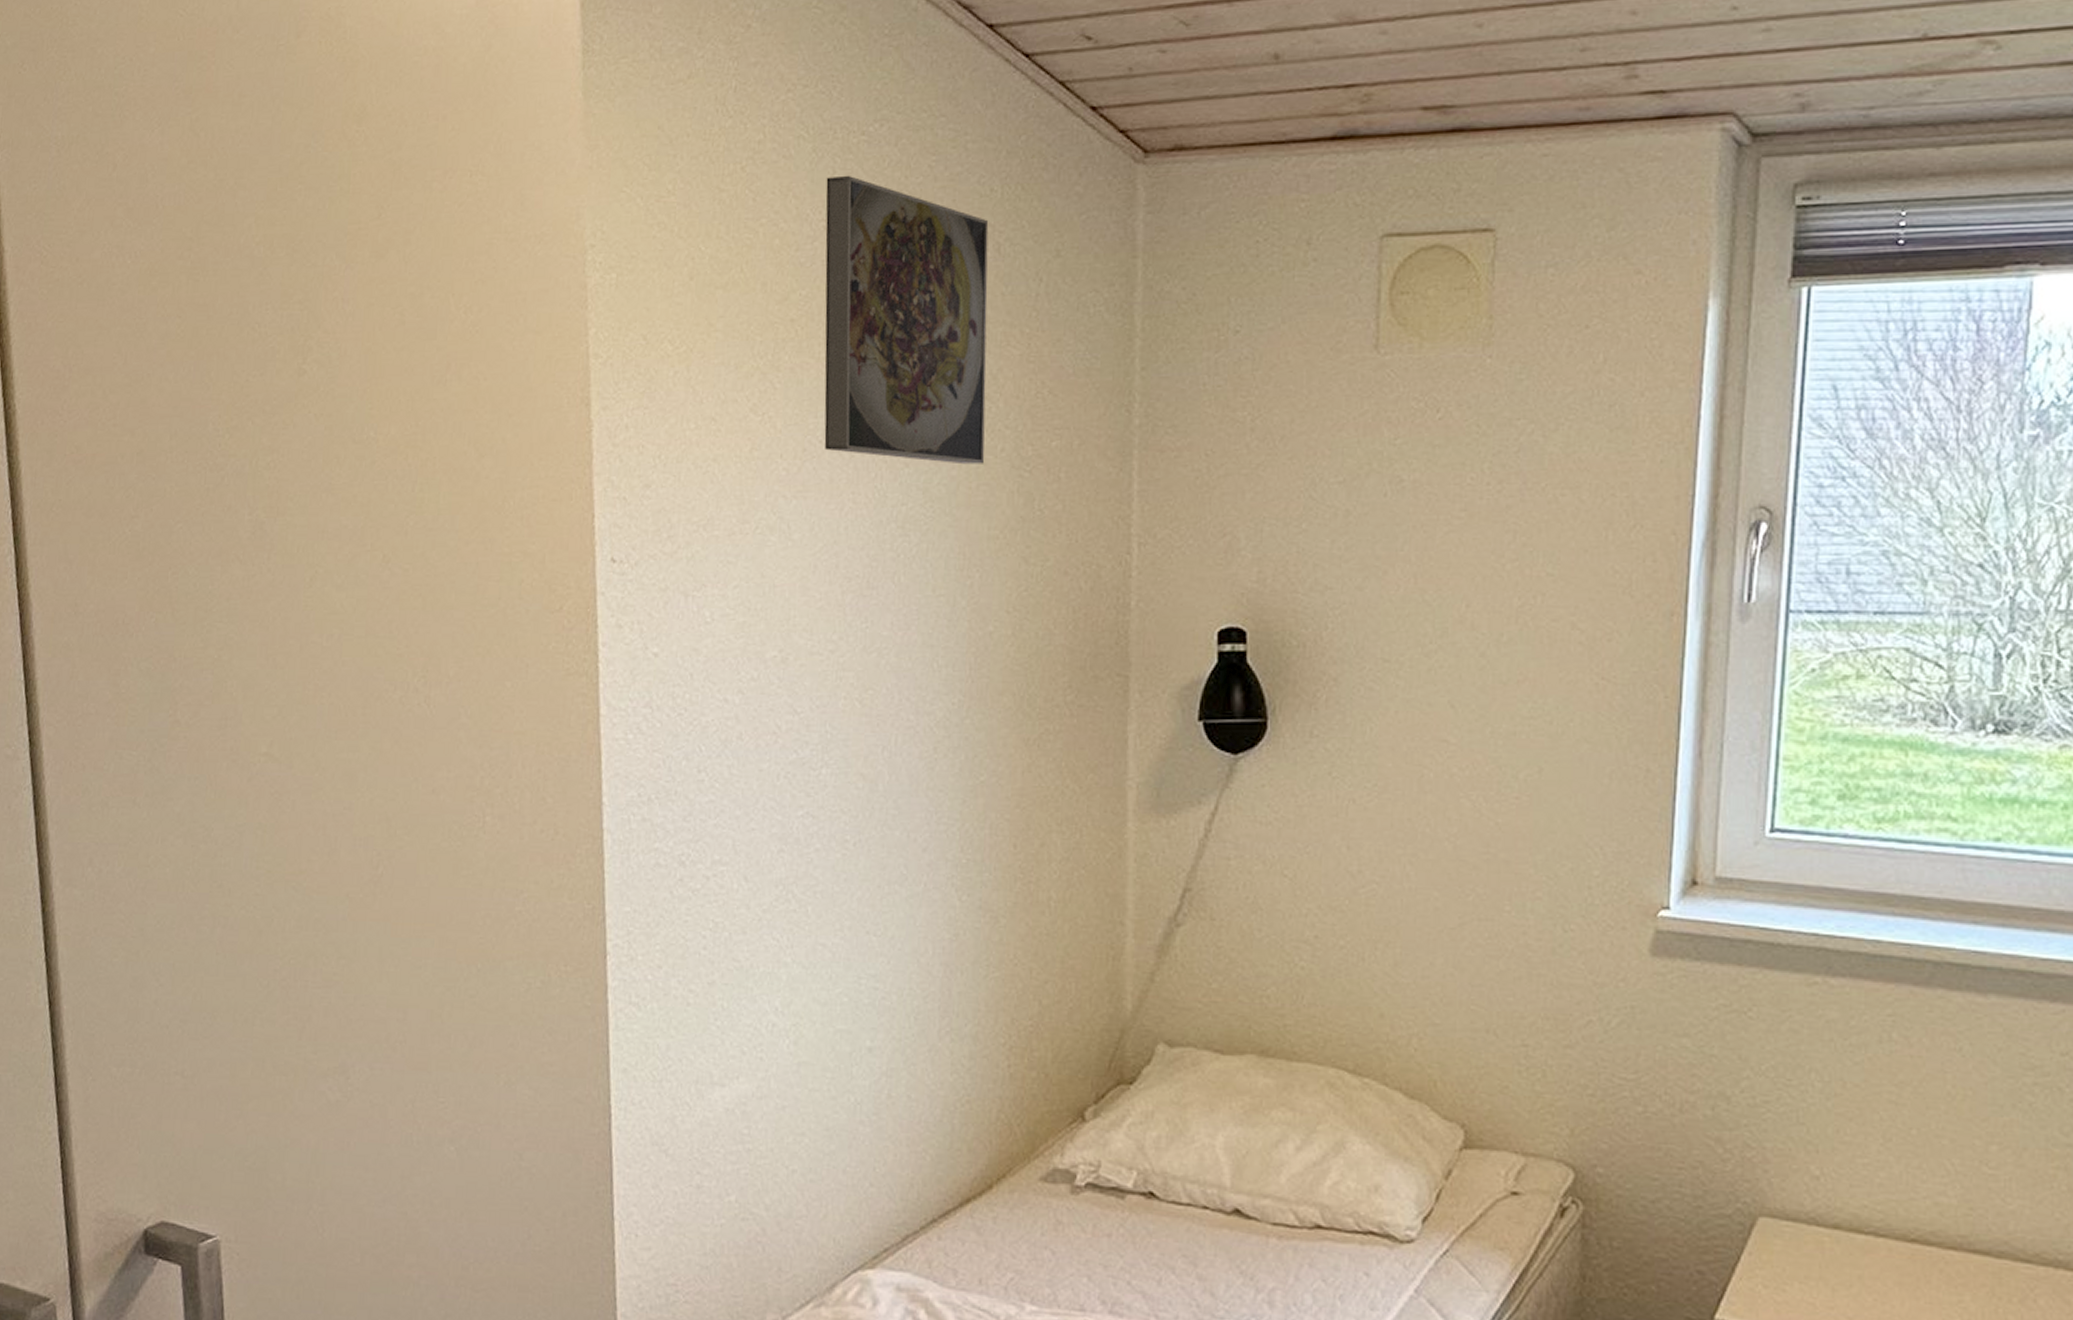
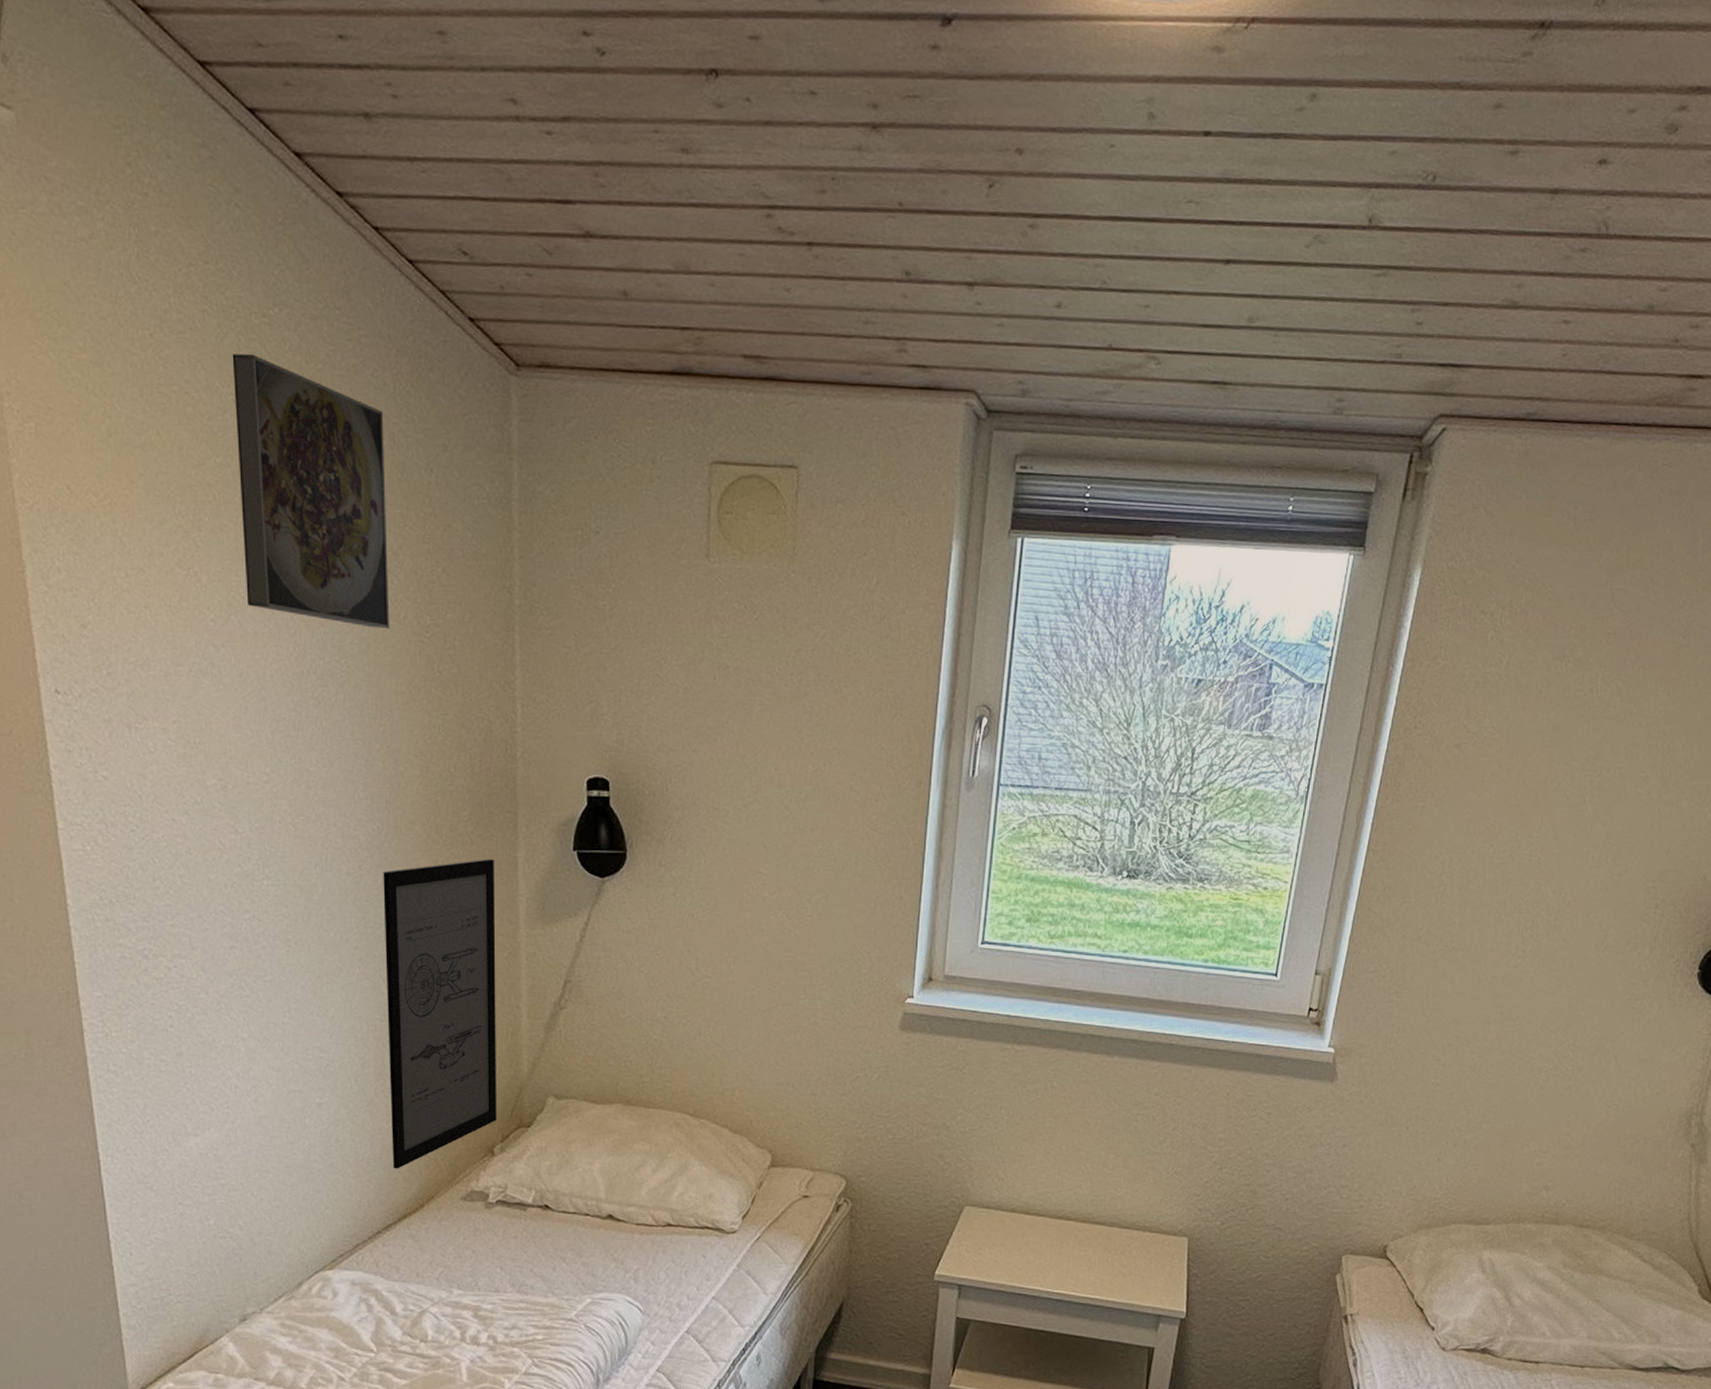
wall art: none [955,735,1098,1136] -> present [383,859,497,1169]

